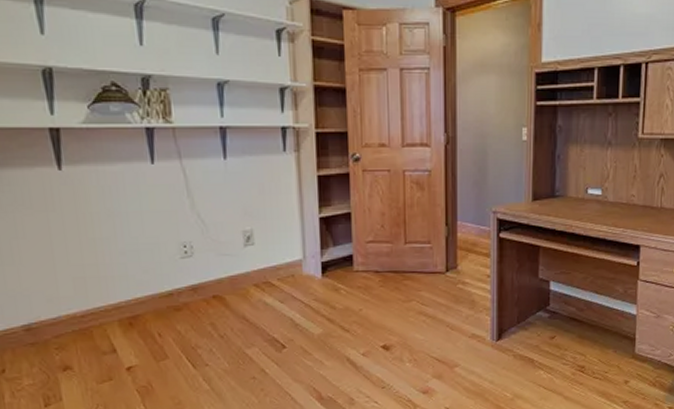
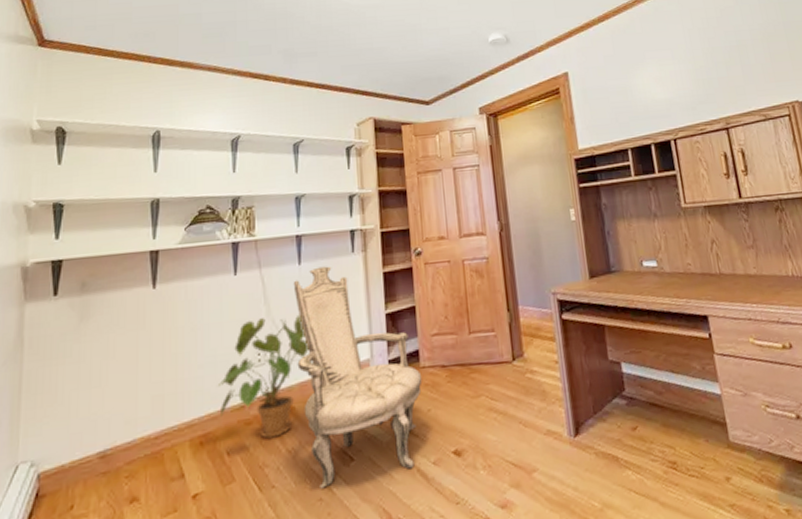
house plant: none [144,210,239,324] -> present [219,314,309,439]
armchair: none [218,163,355,369] -> present [293,266,423,489]

